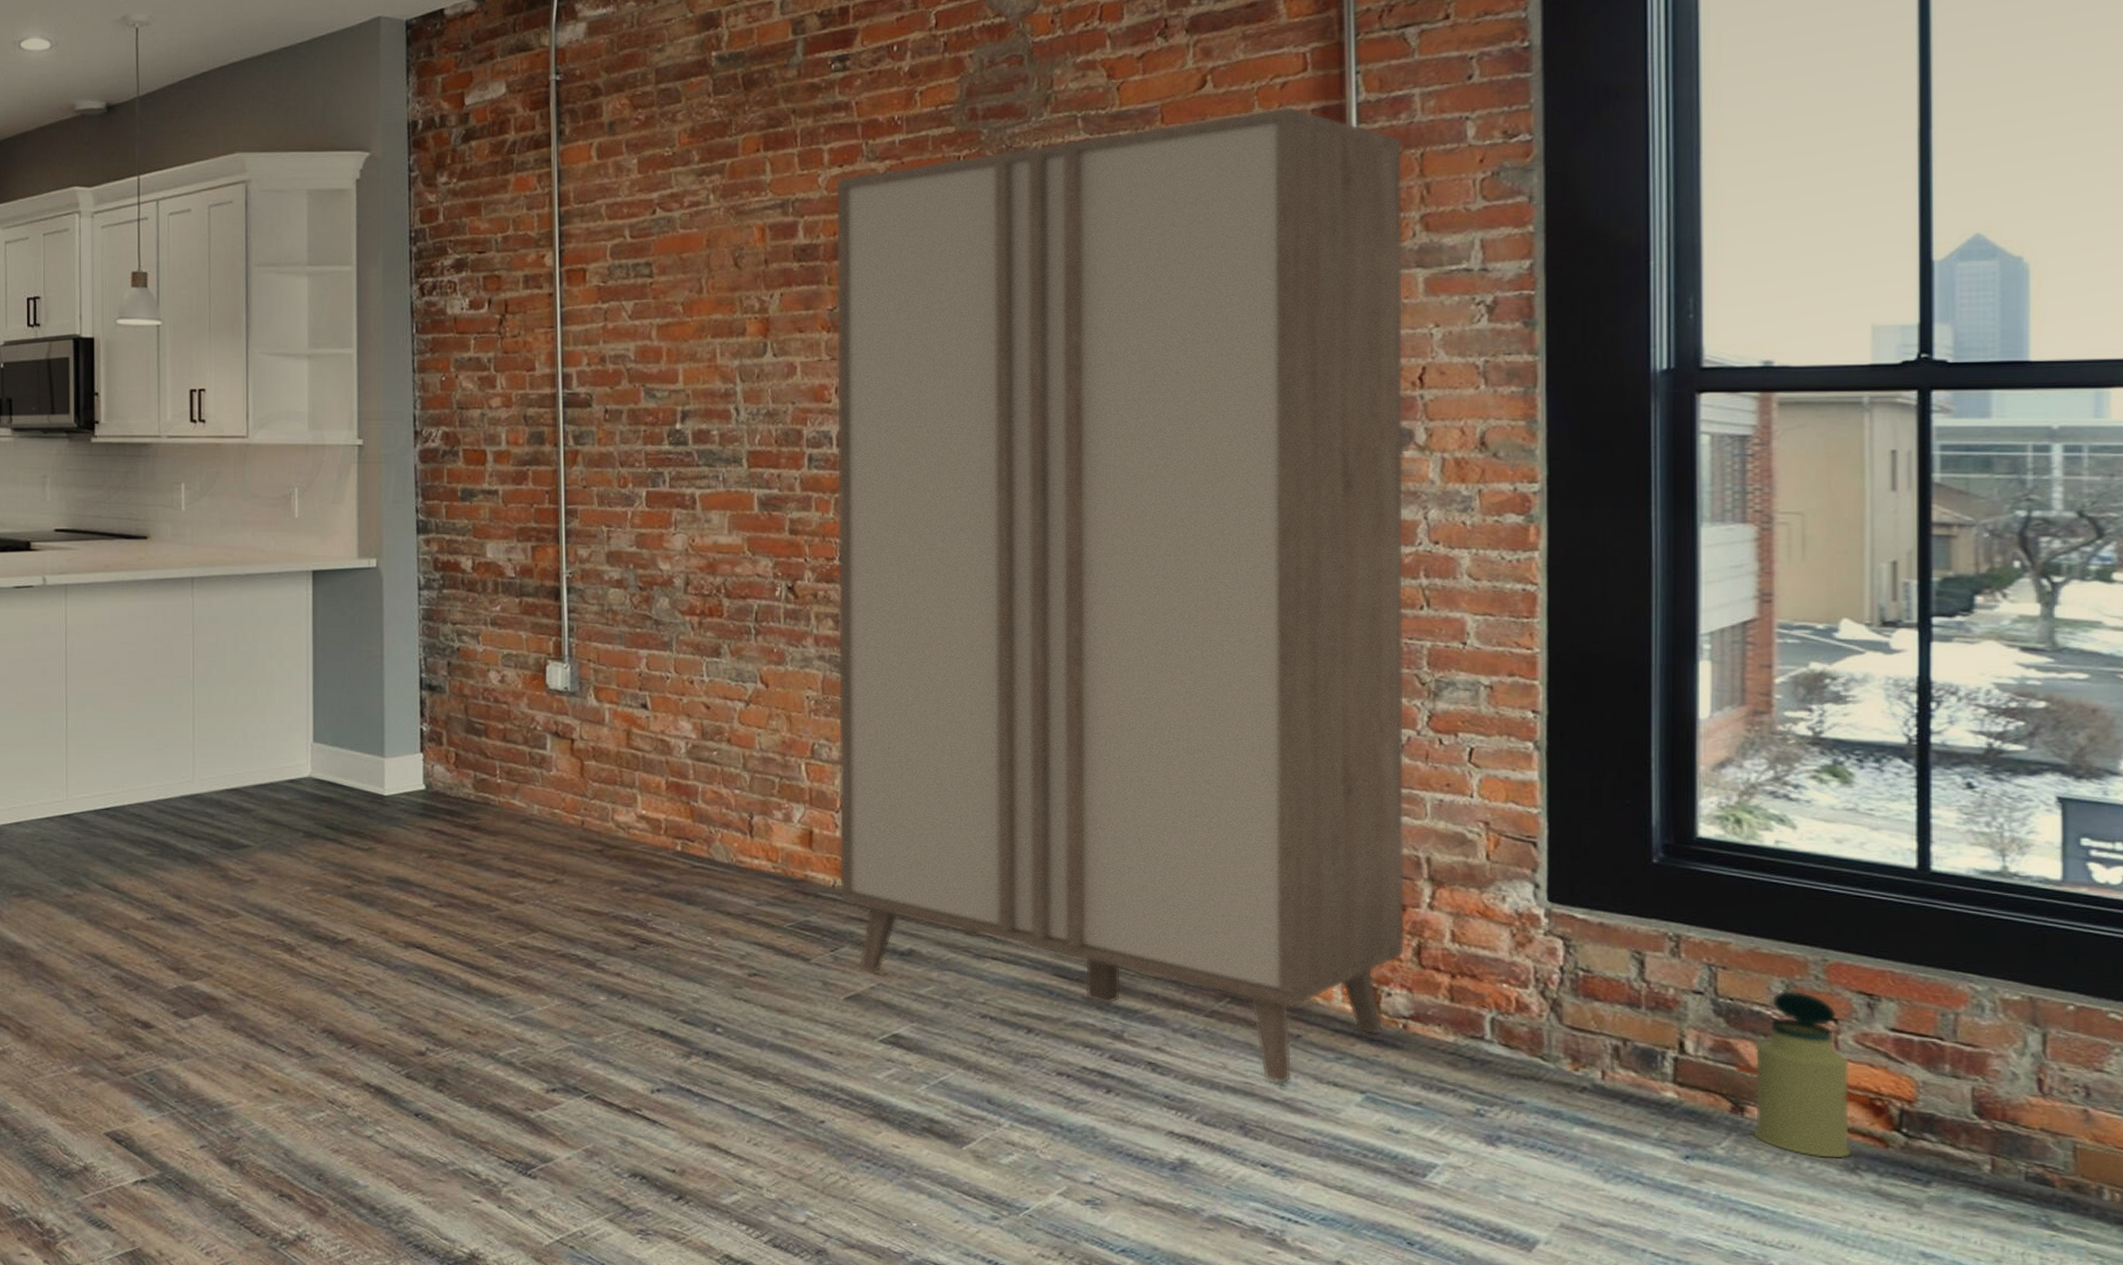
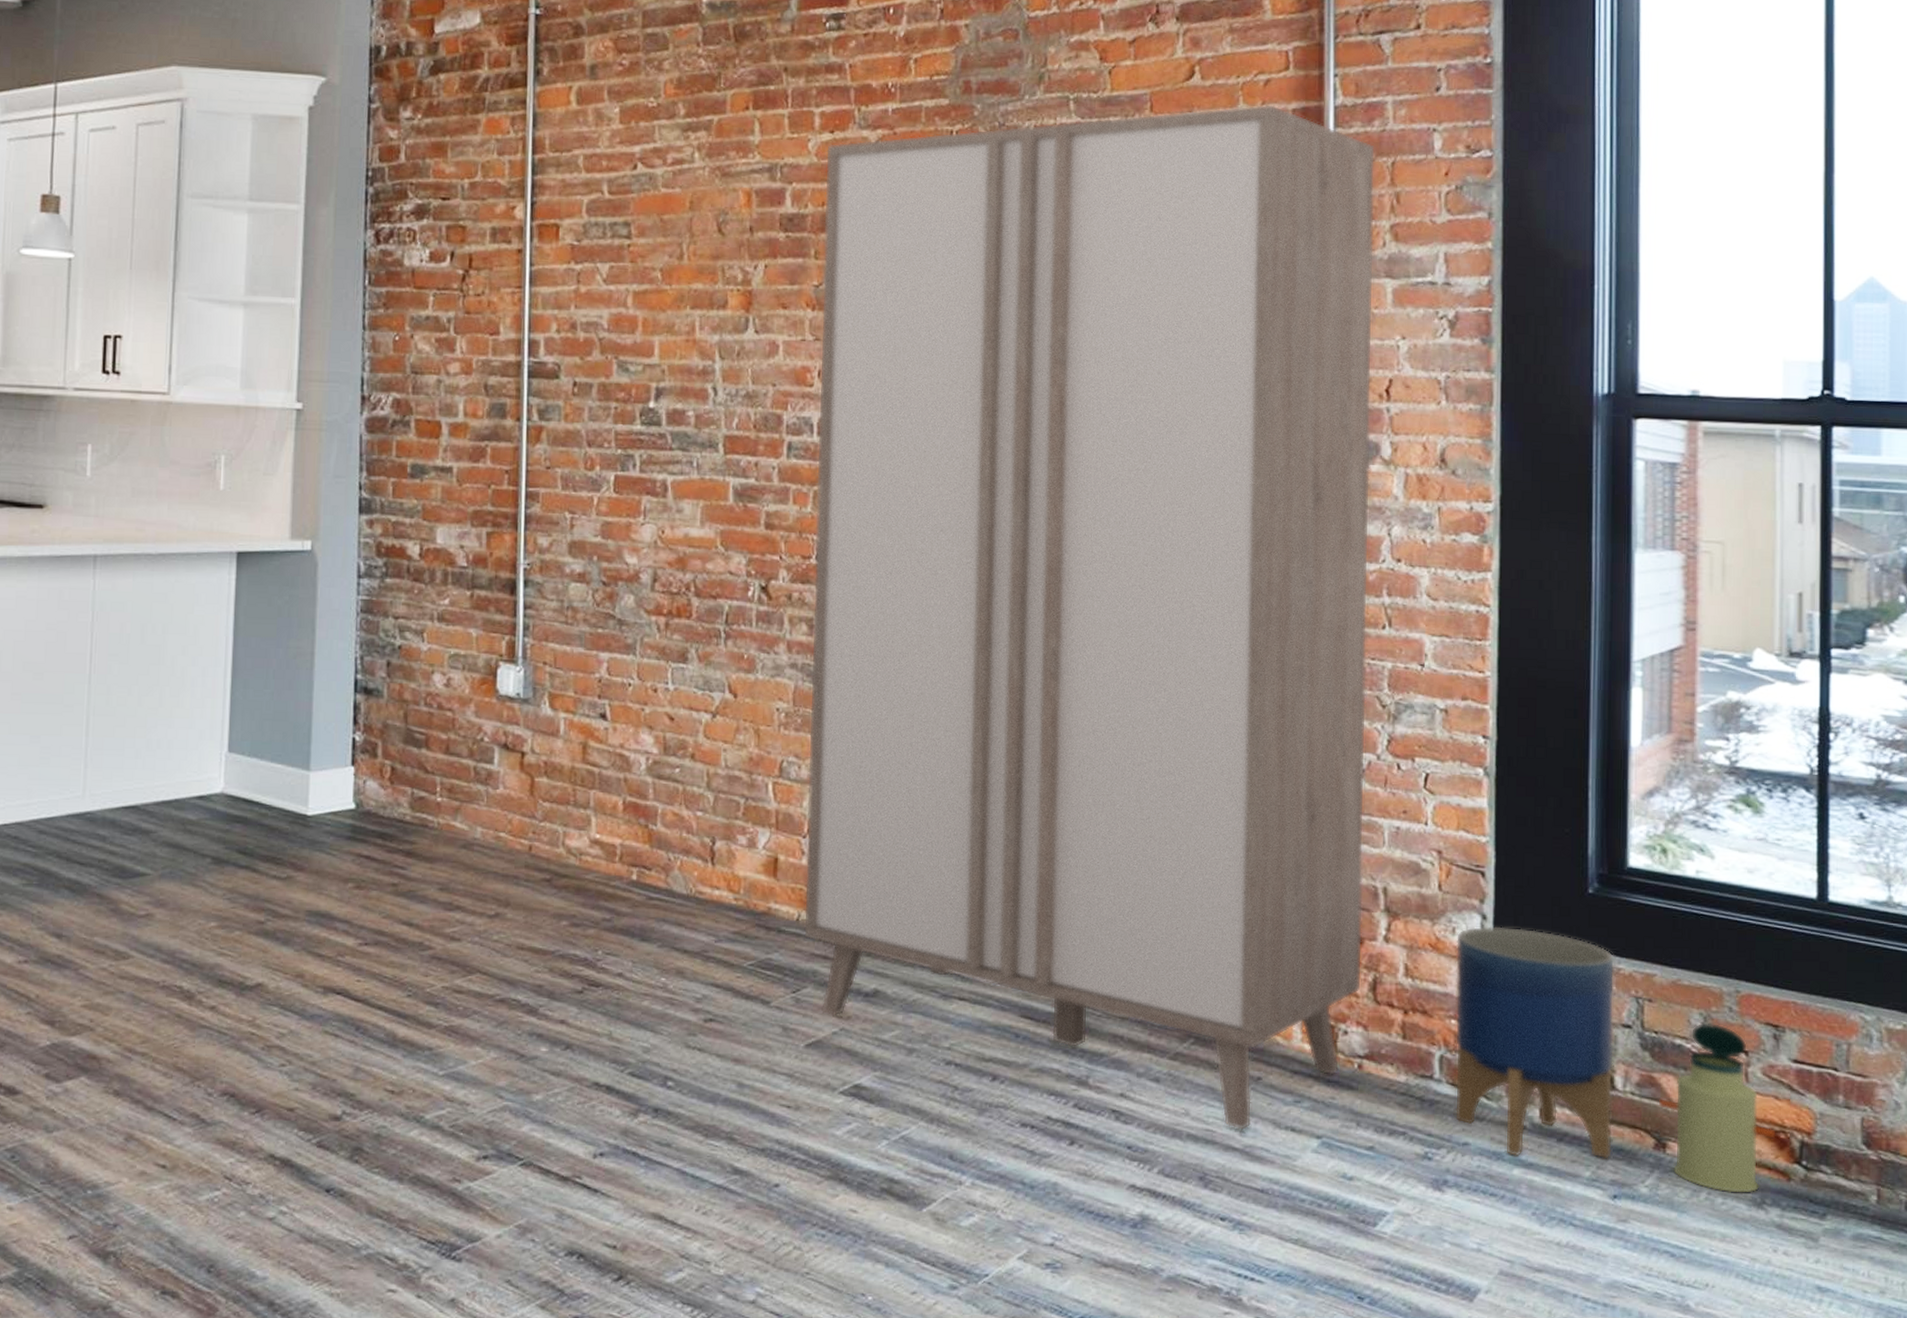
planter: none [1507,894,1684,1121] -> present [1455,926,1615,1159]

